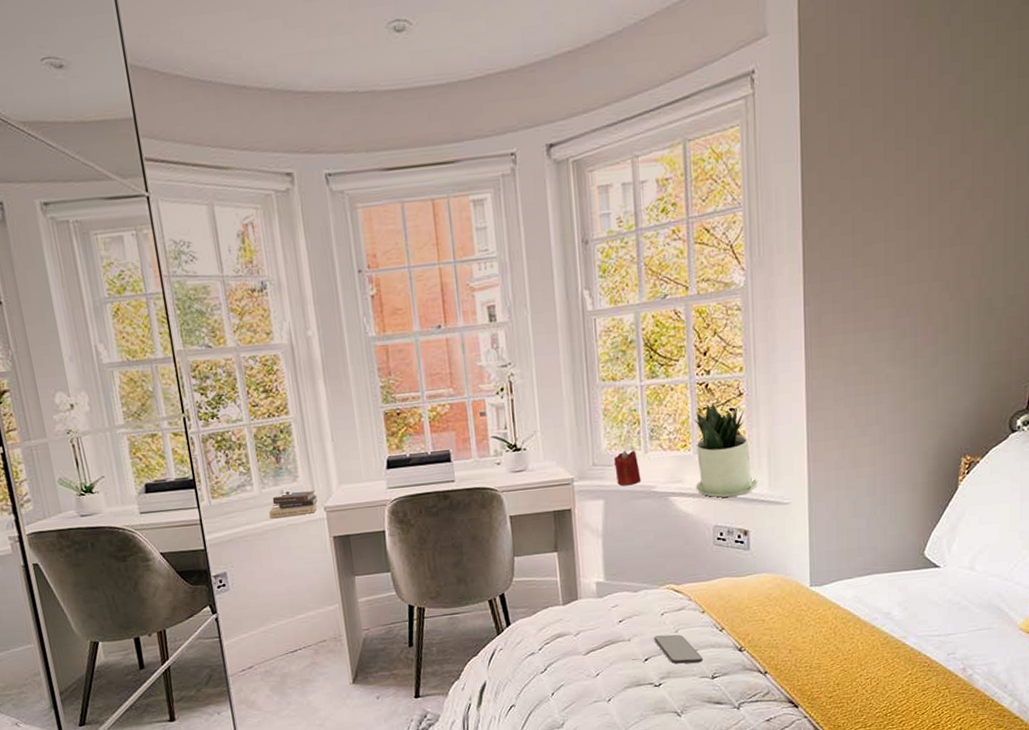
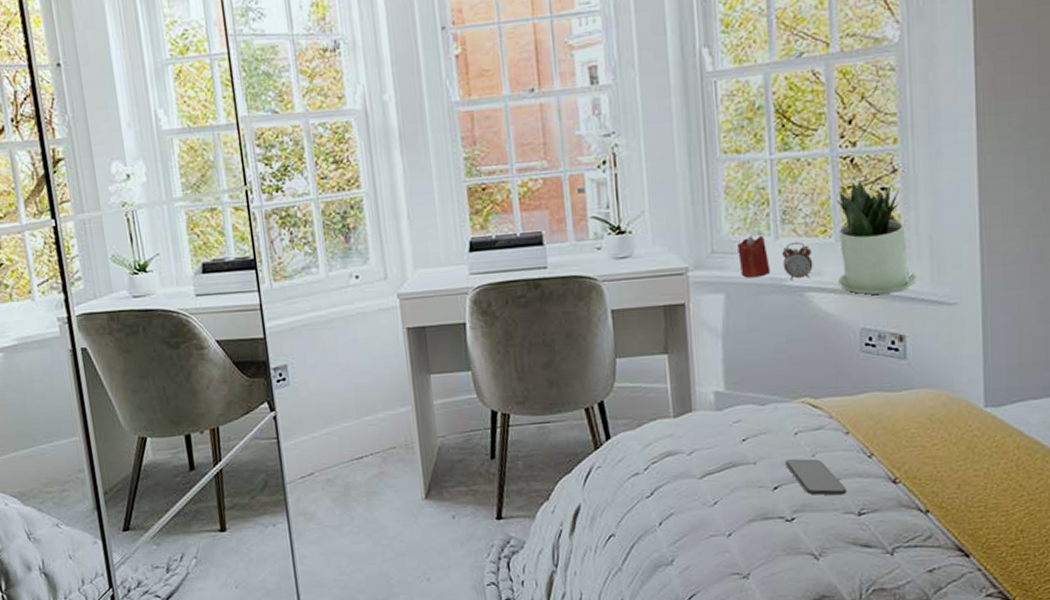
books: present [269,491,318,519] -> none [336,275,390,306]
alarm clock: none [650,455,676,488] -> present [782,242,813,281]

